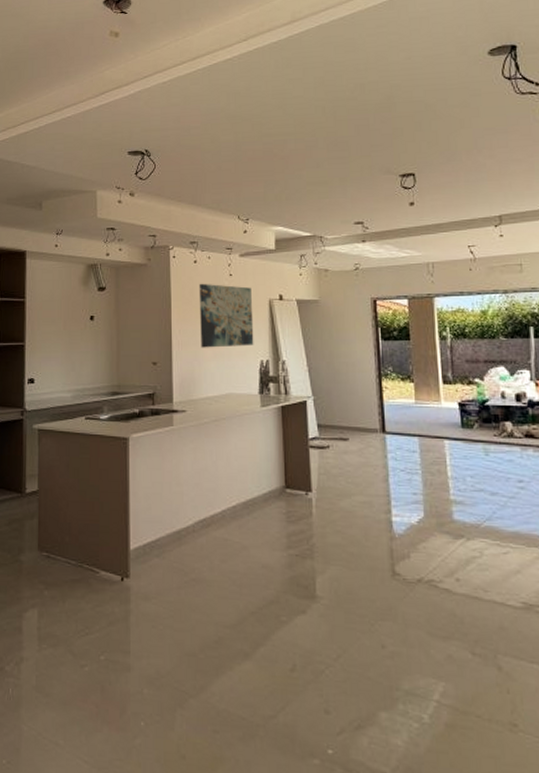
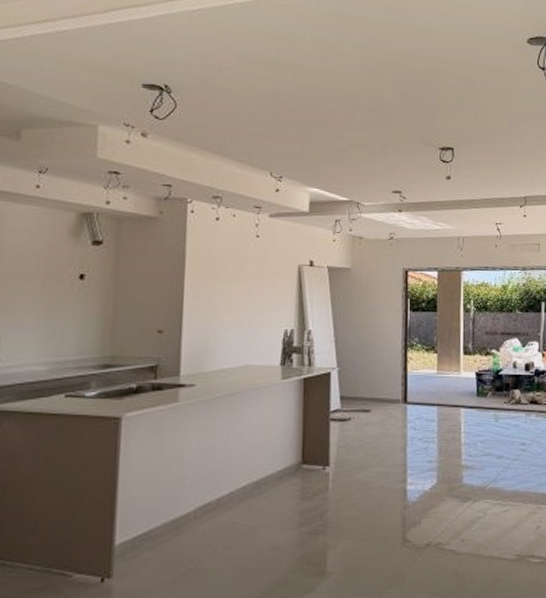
wall art: present [199,283,254,348] -> none [217,243,280,315]

